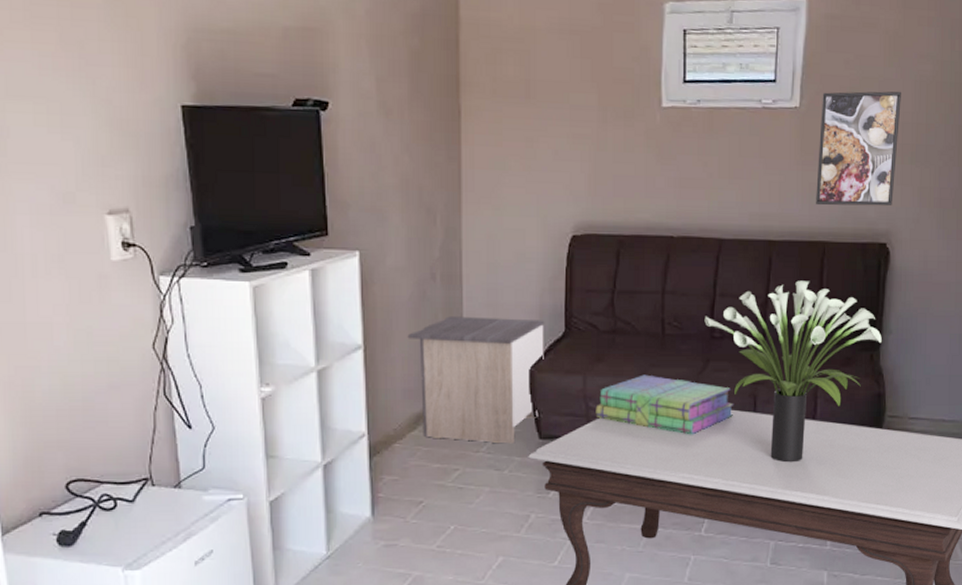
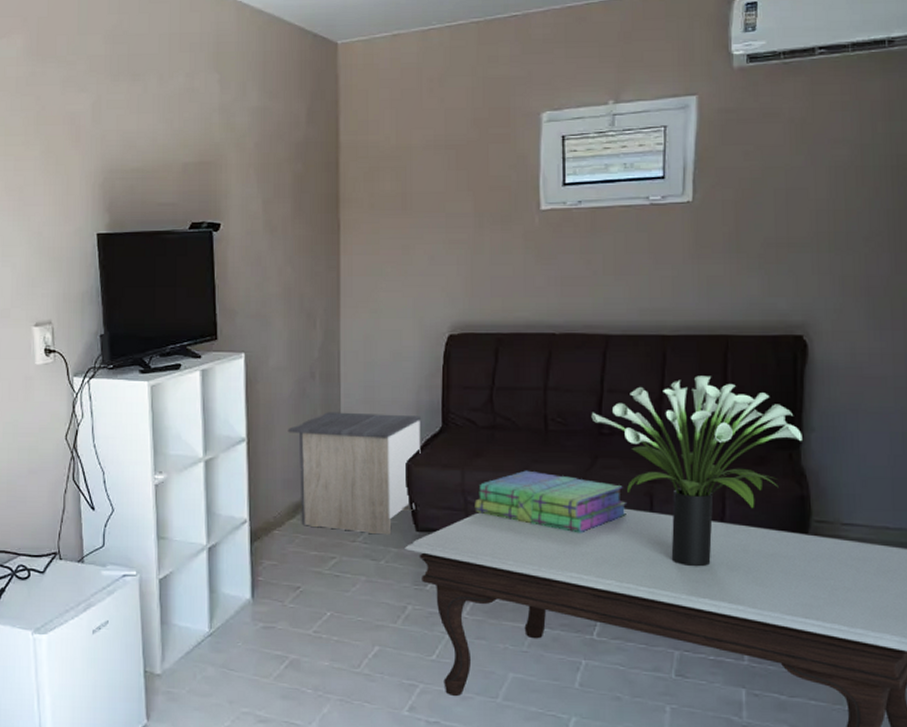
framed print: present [816,91,901,206] -> none [715,178,813,299]

